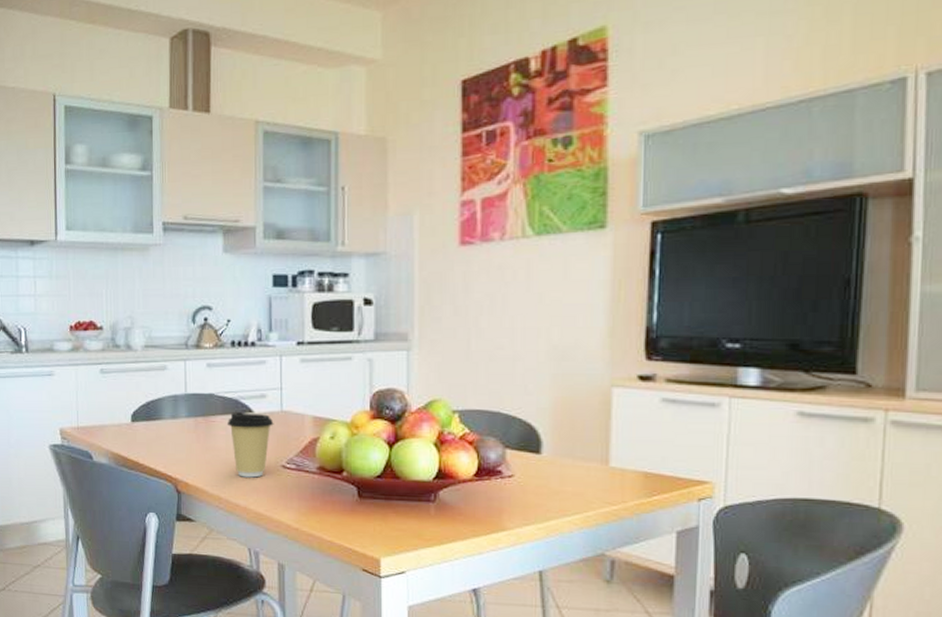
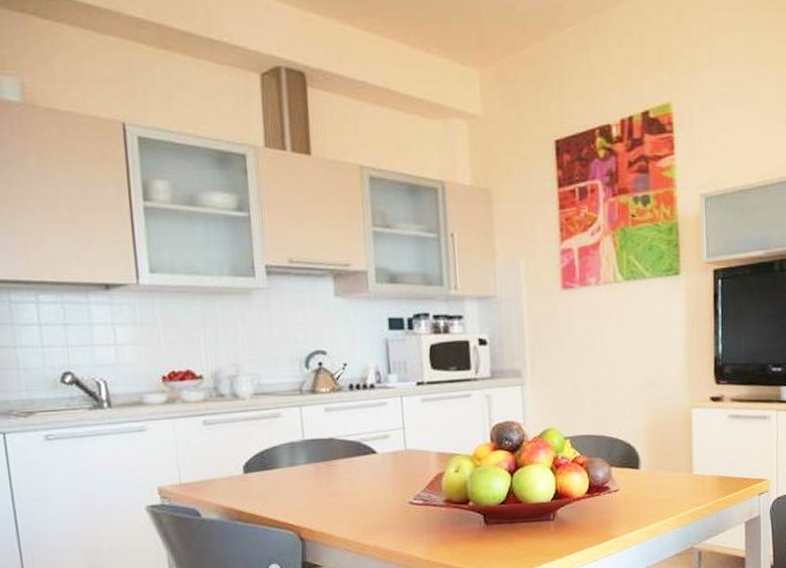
coffee cup: present [228,411,274,478] -> none [351,453,399,518]

